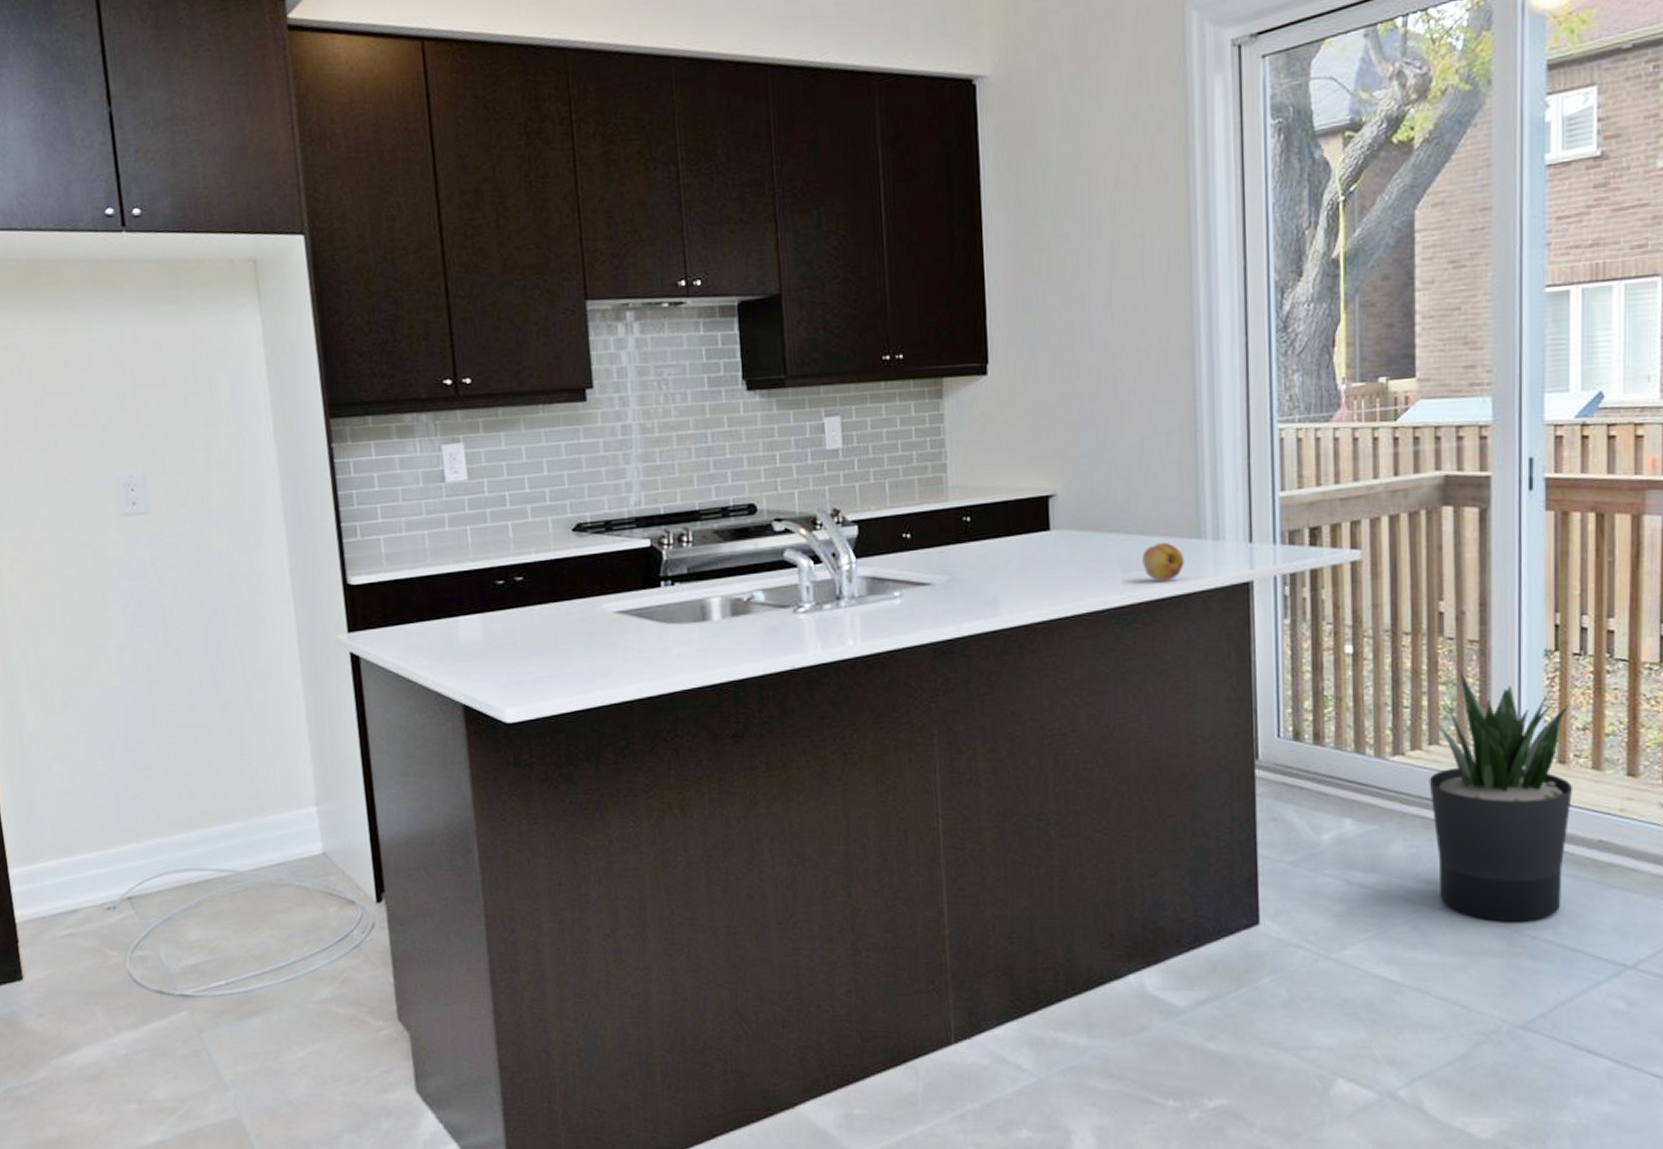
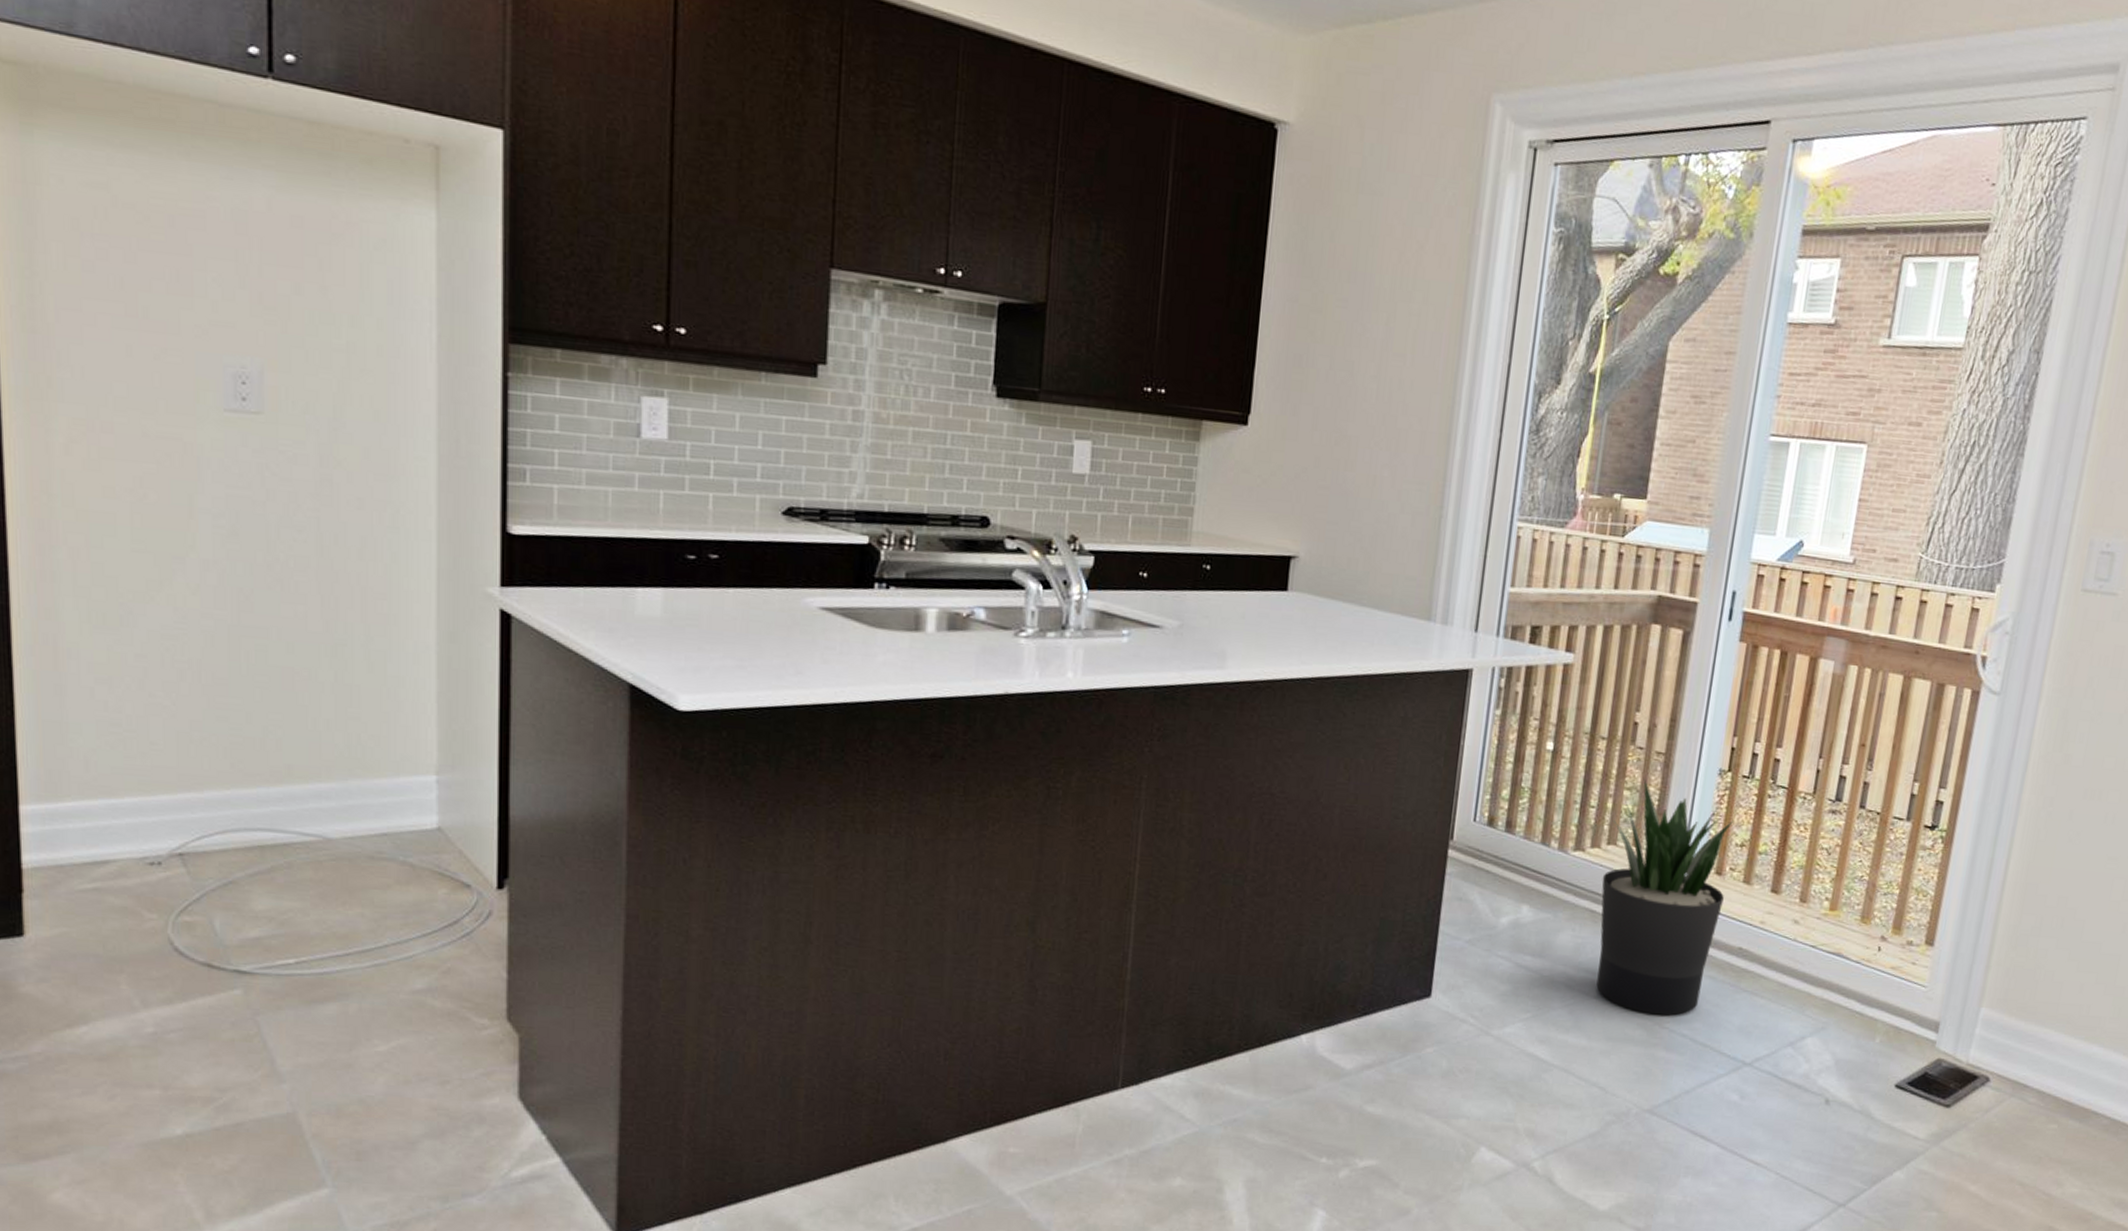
fruit: present [1142,543,1184,581] -> none [1372,619,1412,657]

